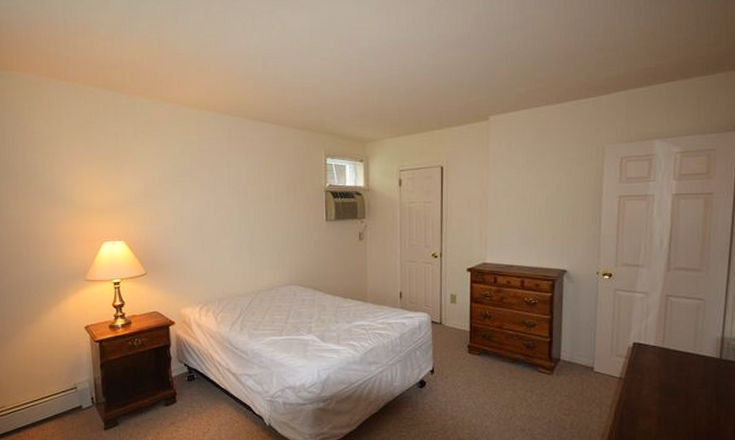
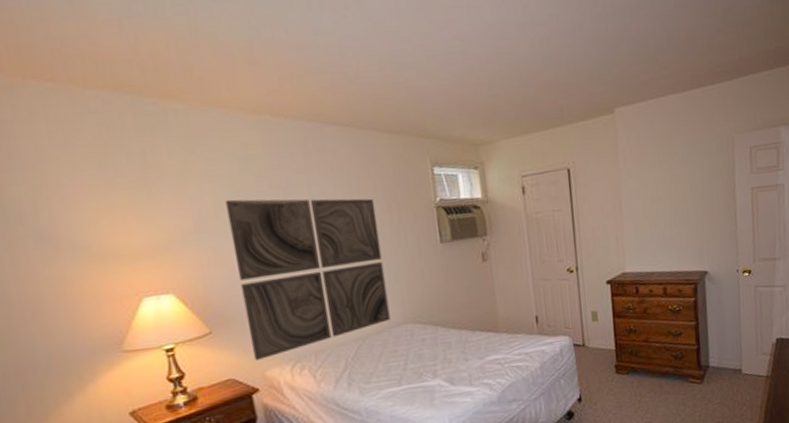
wall art: none [168,173,279,299] -> present [225,198,391,360]

